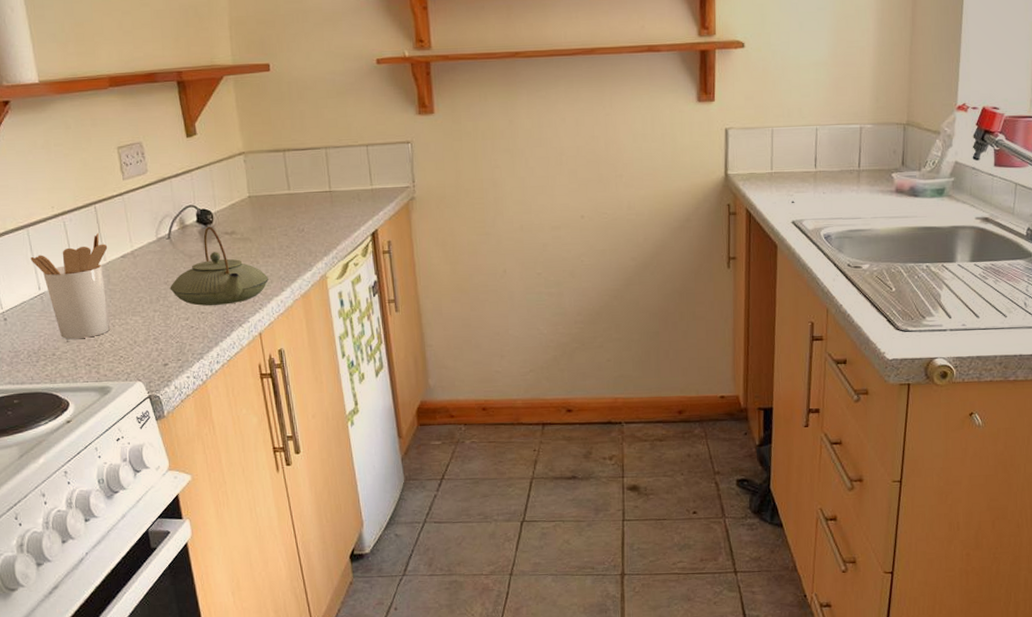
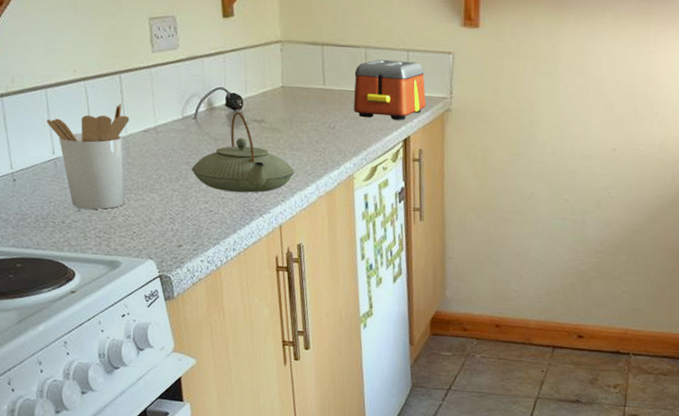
toaster: none [317,155,390,217] -> present [354,59,427,121]

